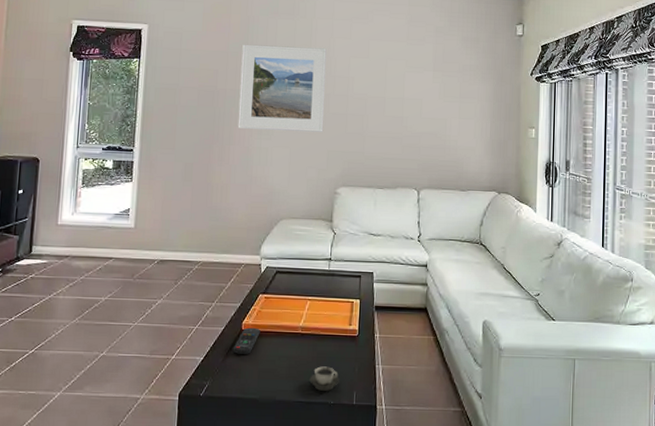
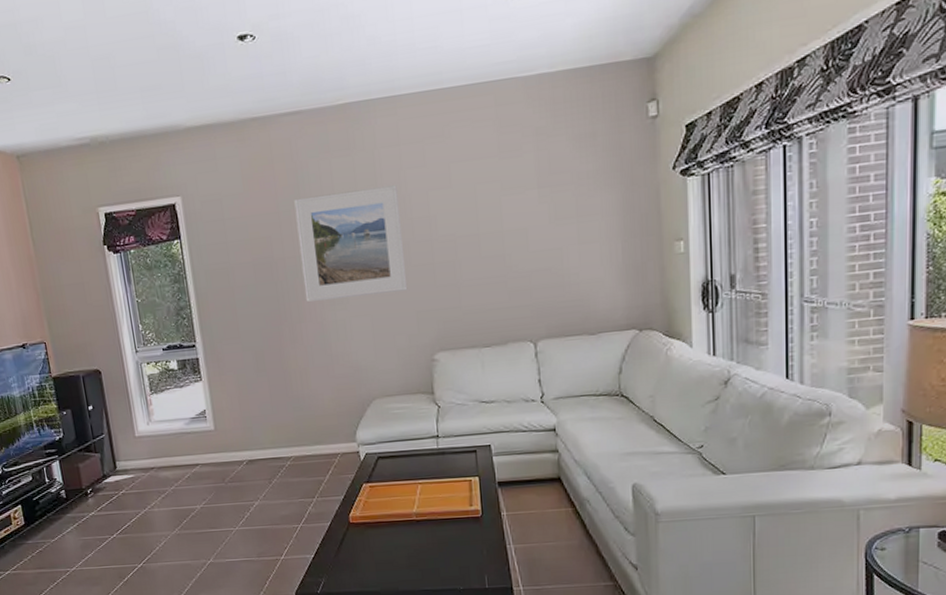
remote control: present [232,327,260,354] -> none [343,519,371,548]
cup: present [309,366,340,391] -> none [433,551,467,577]

